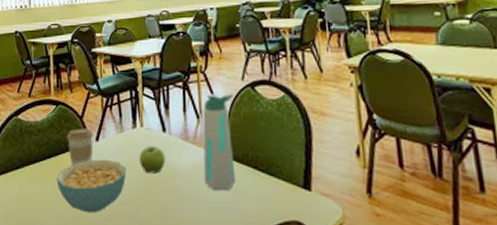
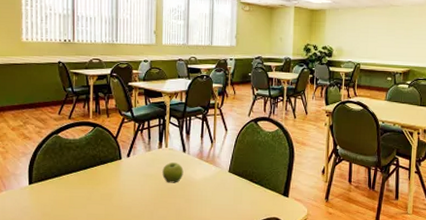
cereal bowl: present [56,159,127,213] -> none [91,171,151,212]
coffee cup: present [66,128,94,166] -> none [101,146,126,176]
water bottle: present [202,93,236,191] -> none [212,125,240,197]

